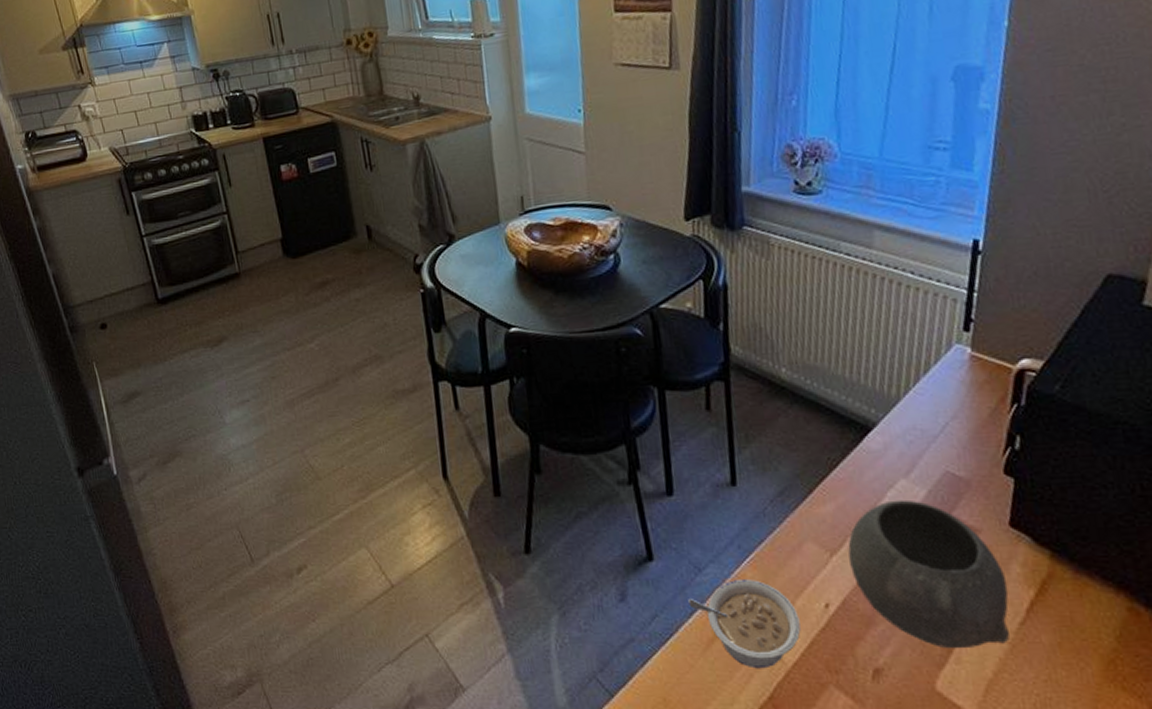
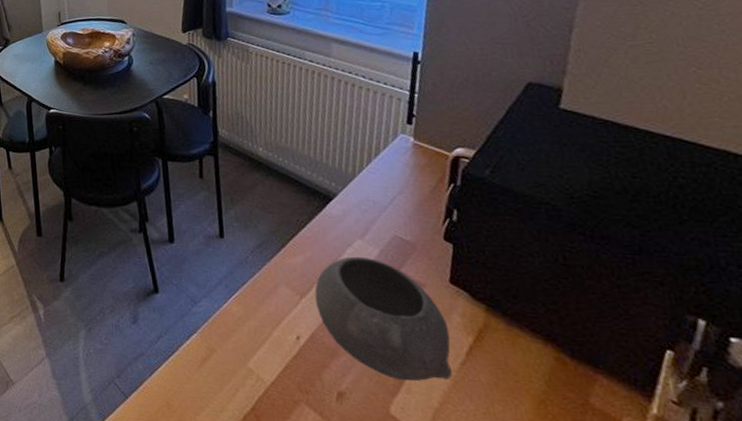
legume: present [688,578,801,669] -> none [186,311,277,385]

